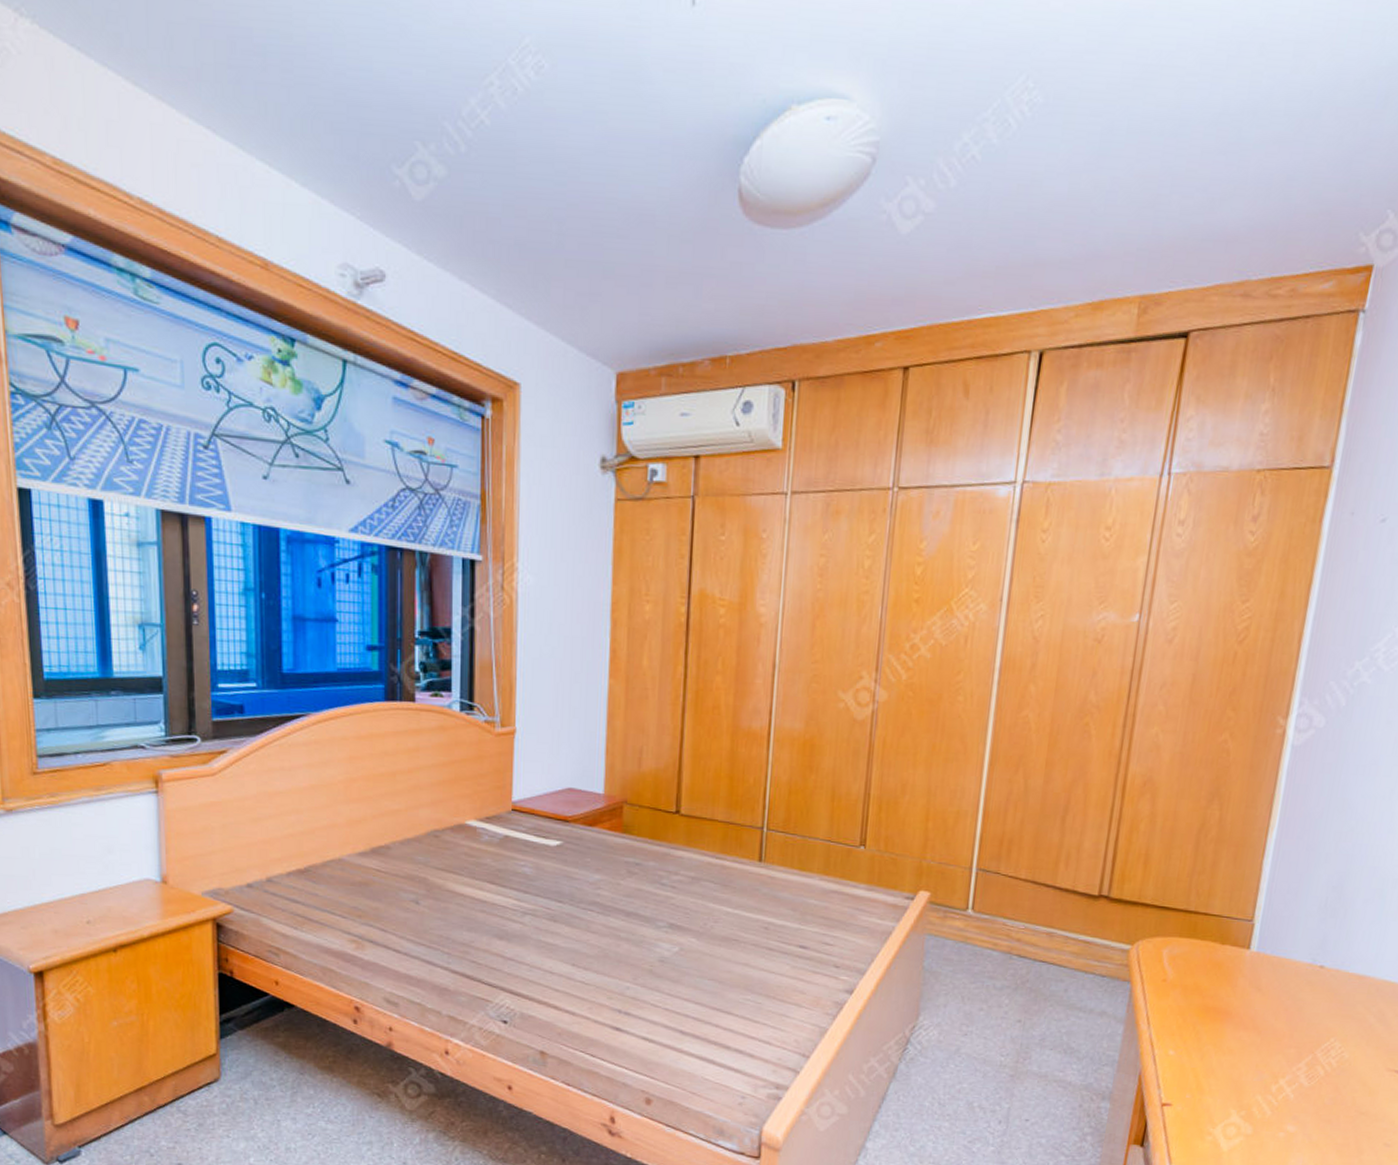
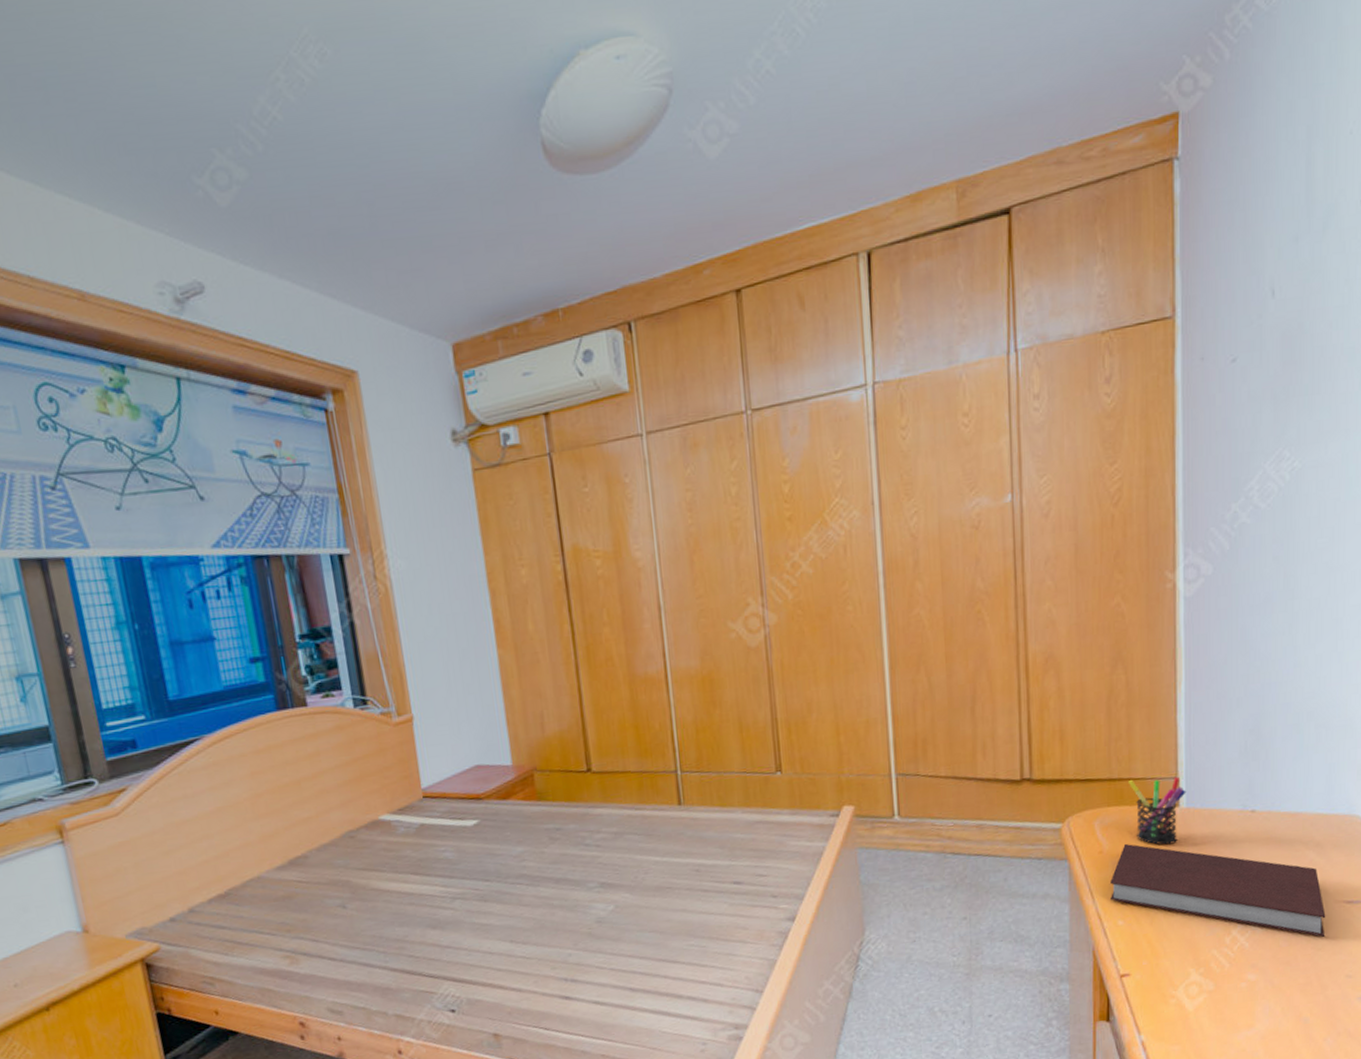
notebook: none [1166,976,1376,1102] -> present [1110,843,1326,937]
pen holder: none [1202,915,1260,985] -> present [1127,776,1186,845]

